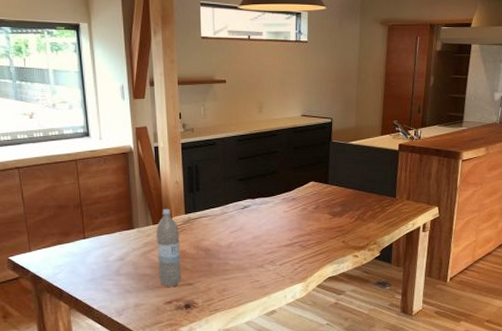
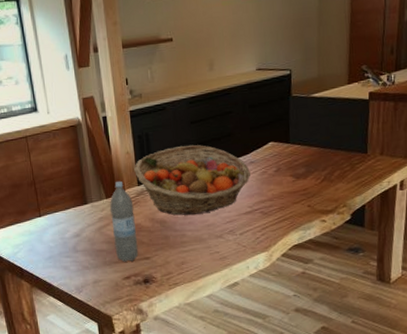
fruit basket: none [182,180,292,245] -> present [134,145,250,216]

